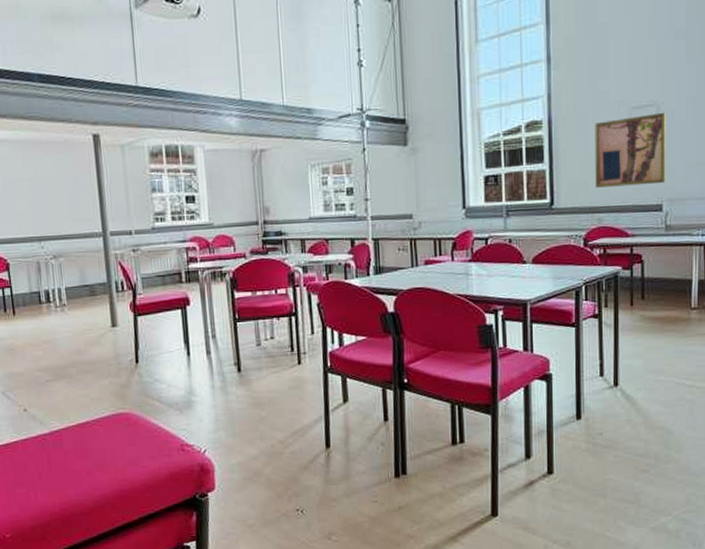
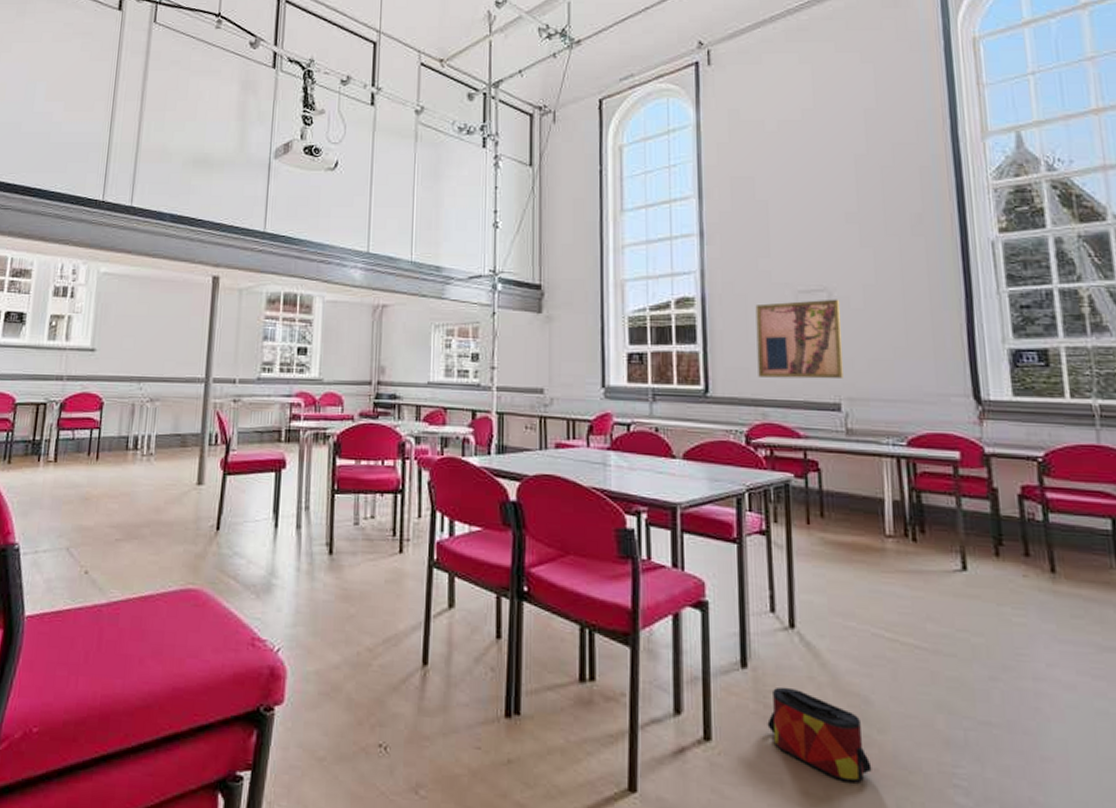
bag: none [595,429,670,489] -> present [767,686,872,783]

